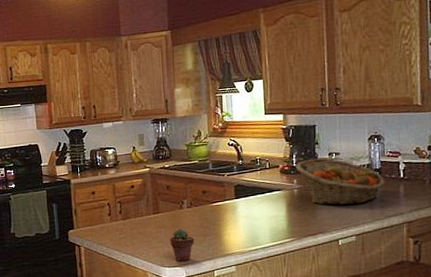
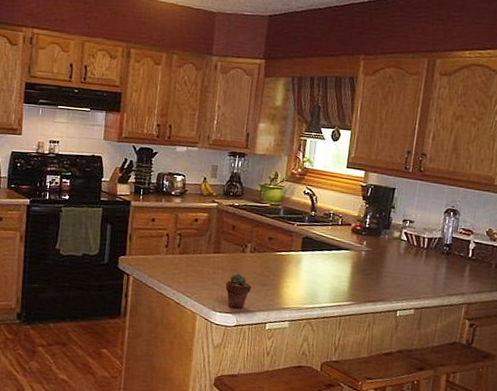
fruit basket: present [295,158,385,206] -> none [367,222,453,277]

